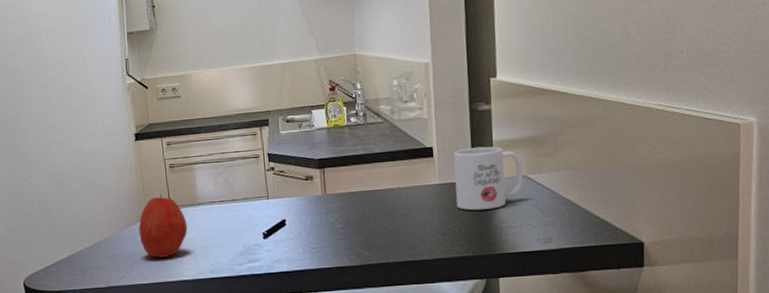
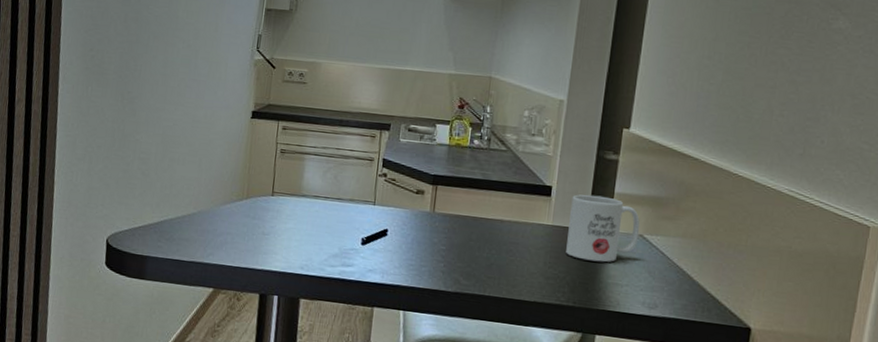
apple: present [138,194,188,258] -> none [235,177,287,244]

